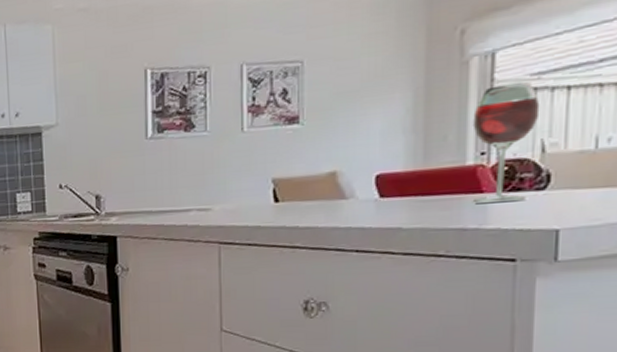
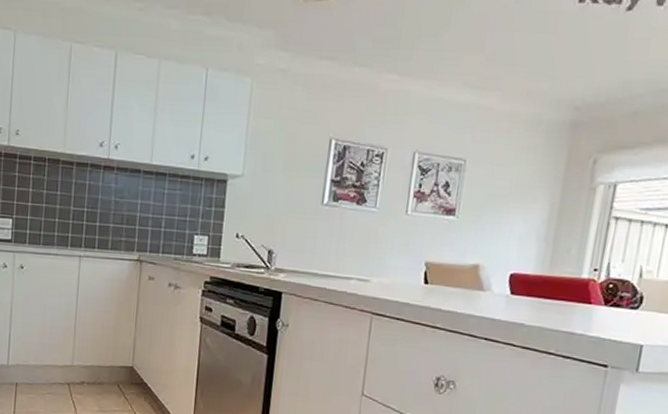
wineglass: present [472,81,540,203] -> none [582,213,644,316]

